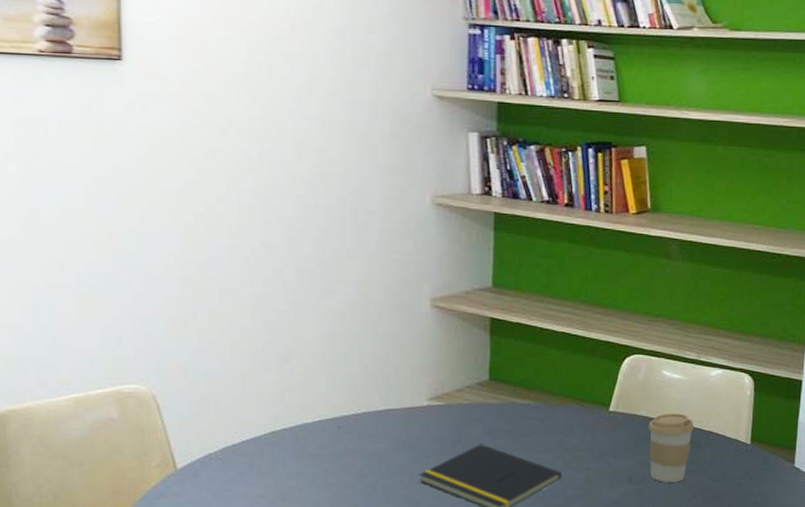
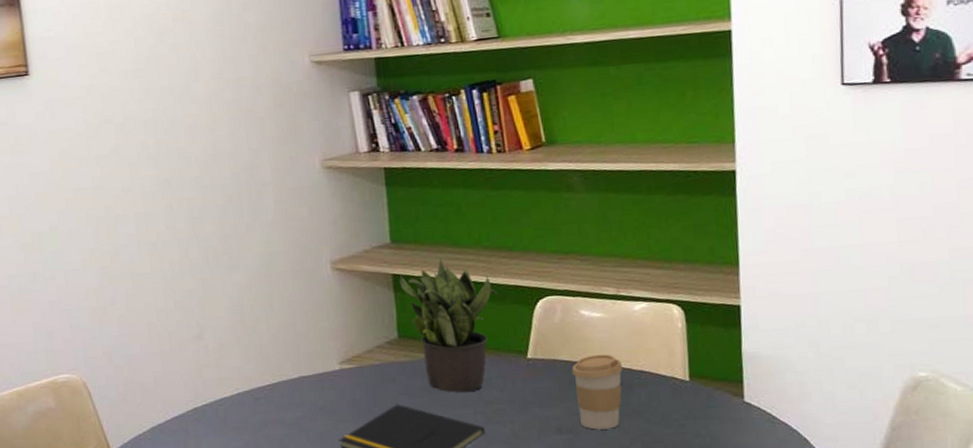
potted plant: none [496,307,589,438] -> present [399,257,497,393]

